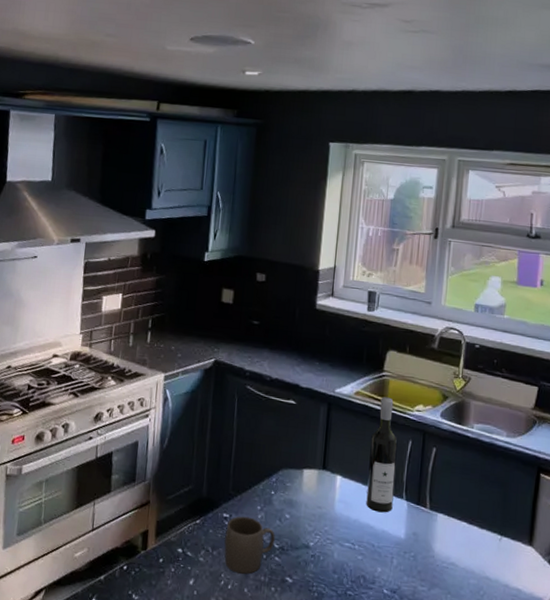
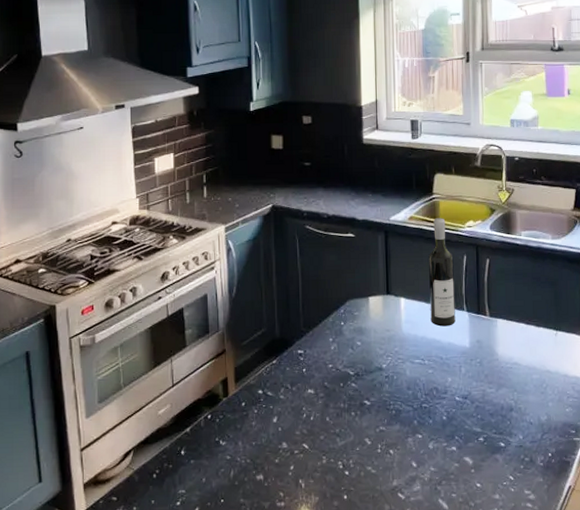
mug: present [224,516,275,575] -> none [302,350,350,404]

